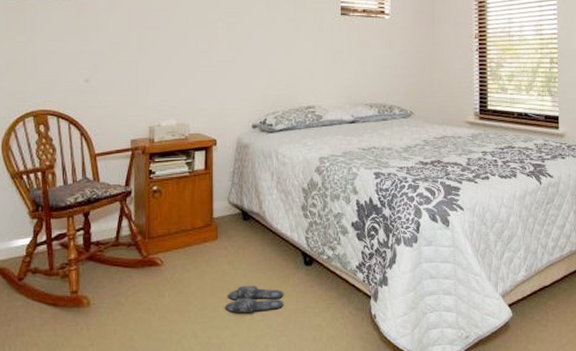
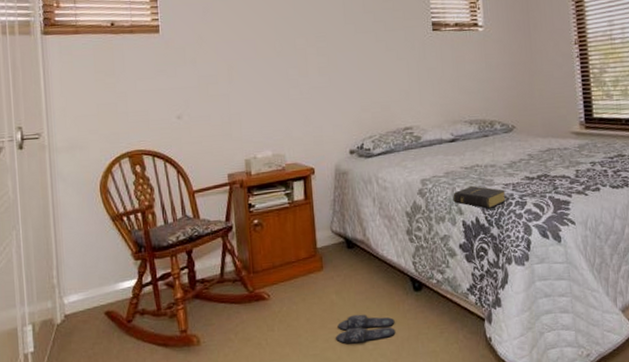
book: none [349,167,399,190] -> present [453,186,506,209]

